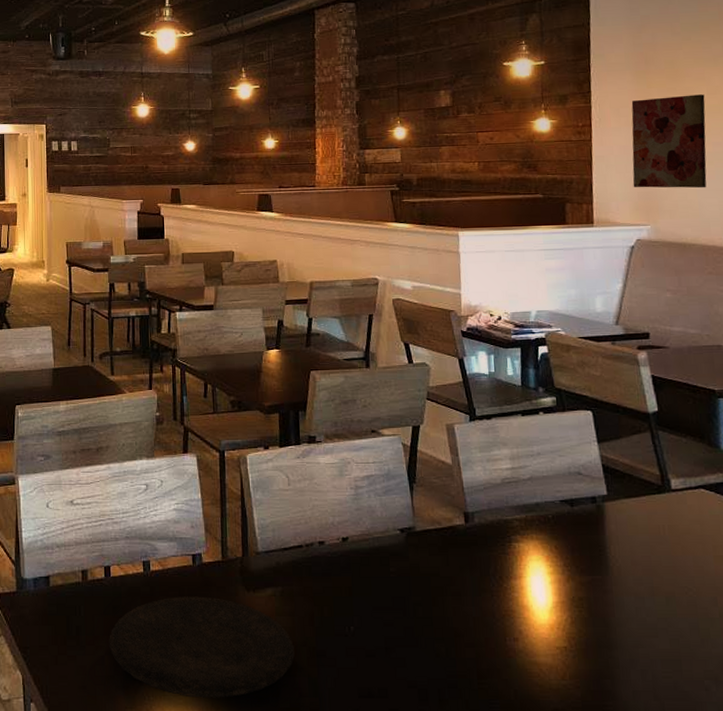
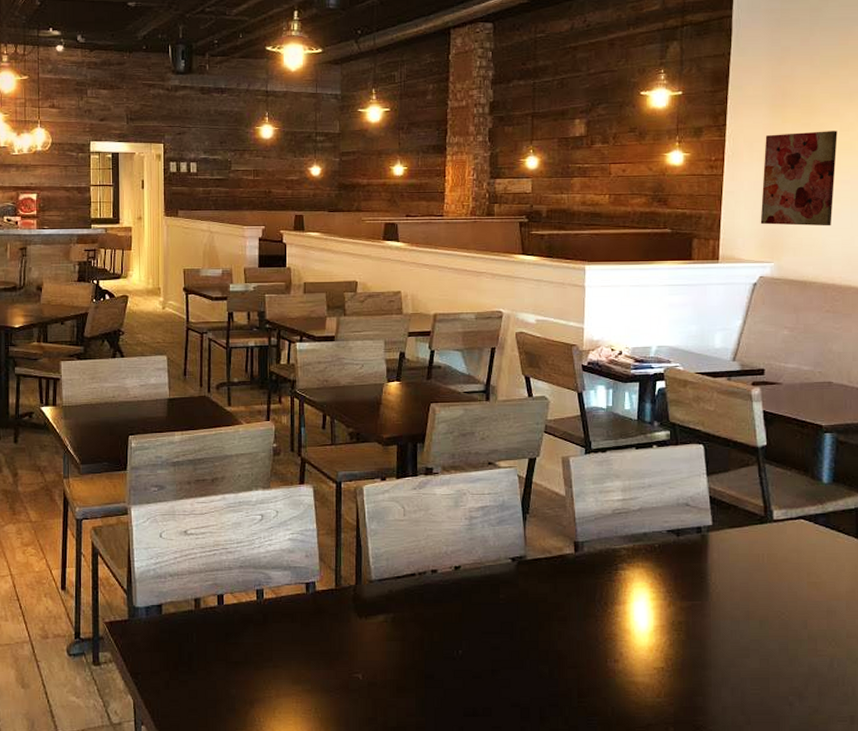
plate: present [109,596,295,698] -> none [221,623,403,719]

